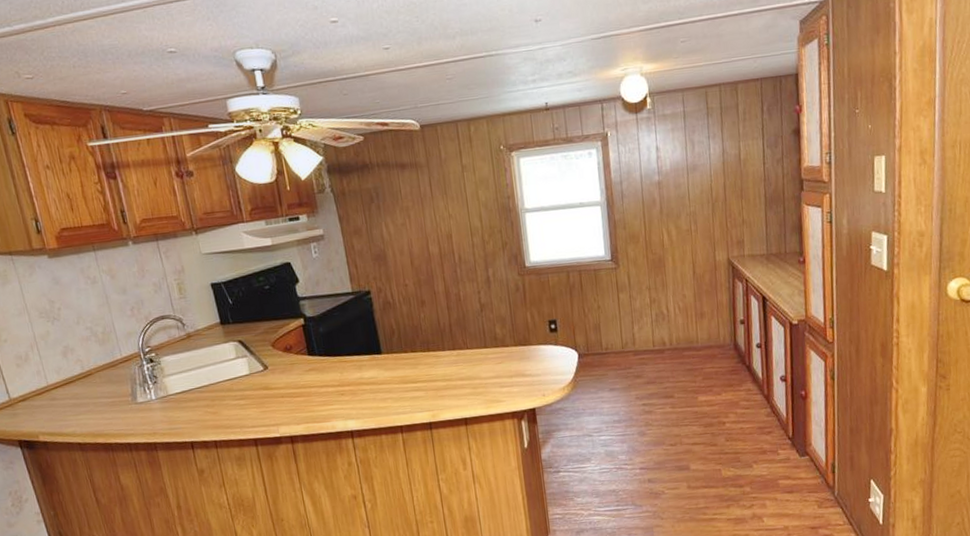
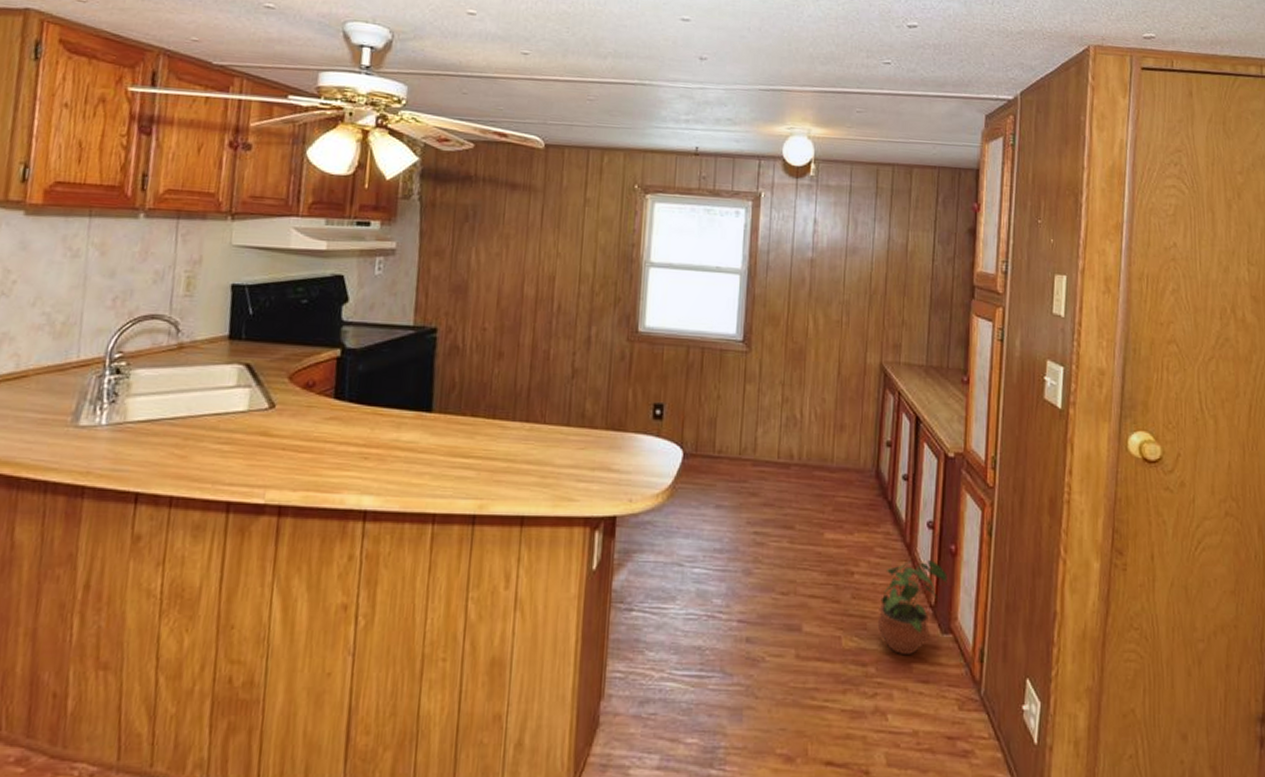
potted plant: none [748,405,801,476] -> present [877,560,948,654]

